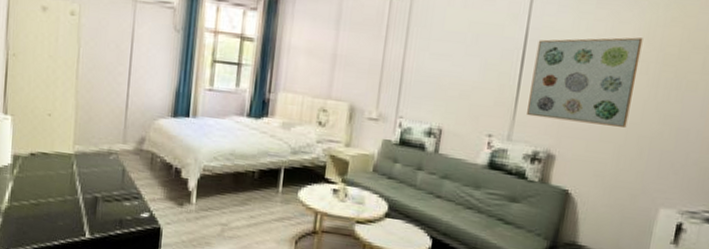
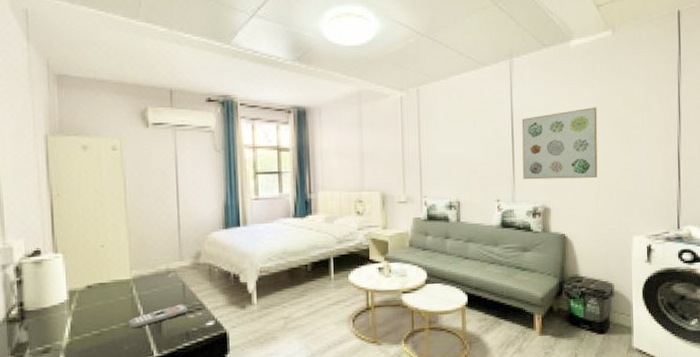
remote control: none [64,188,125,206] -> present [128,304,188,329]

